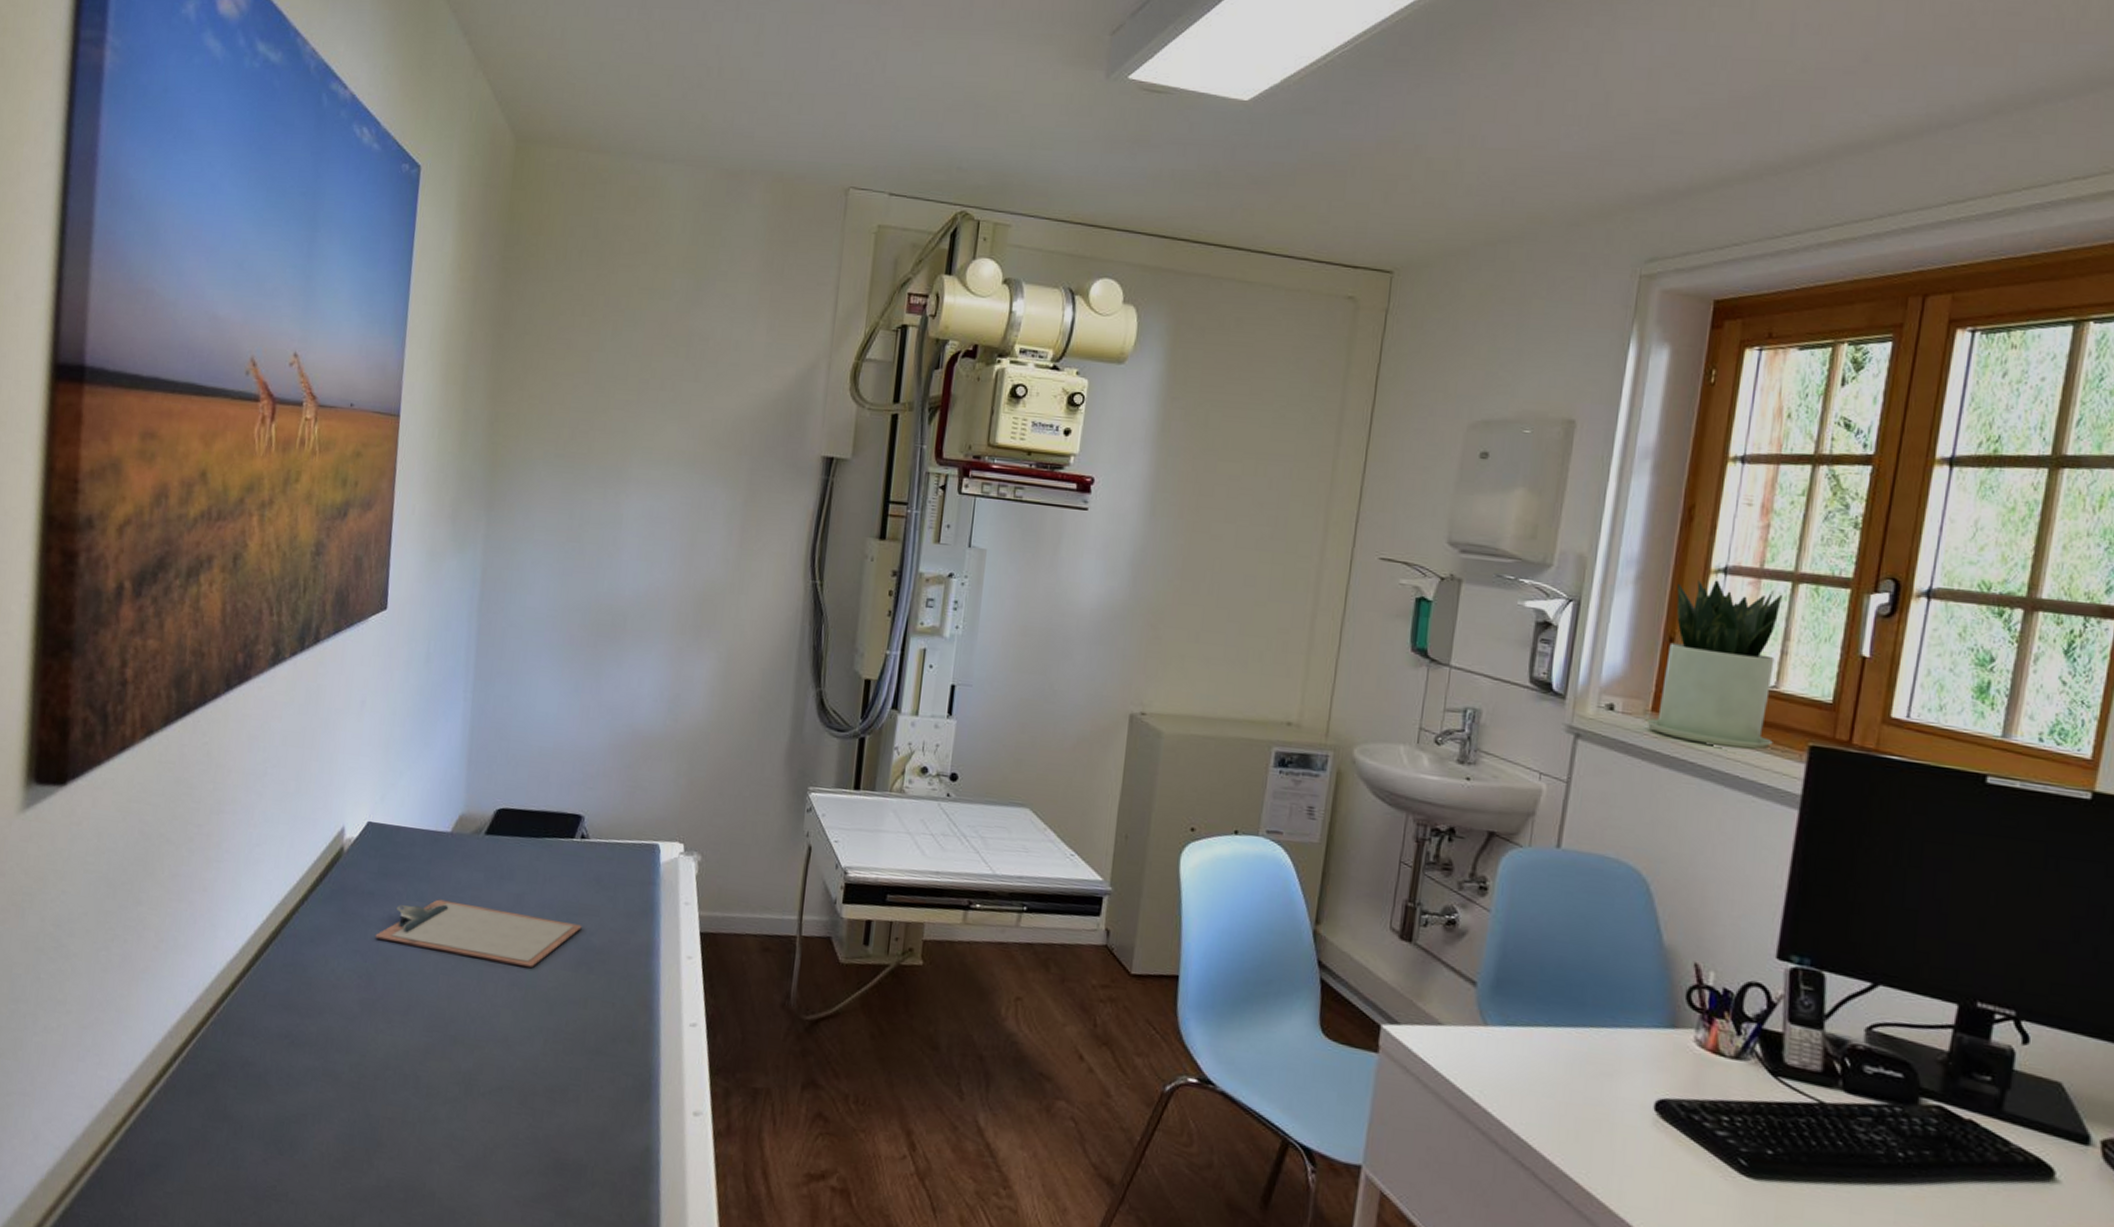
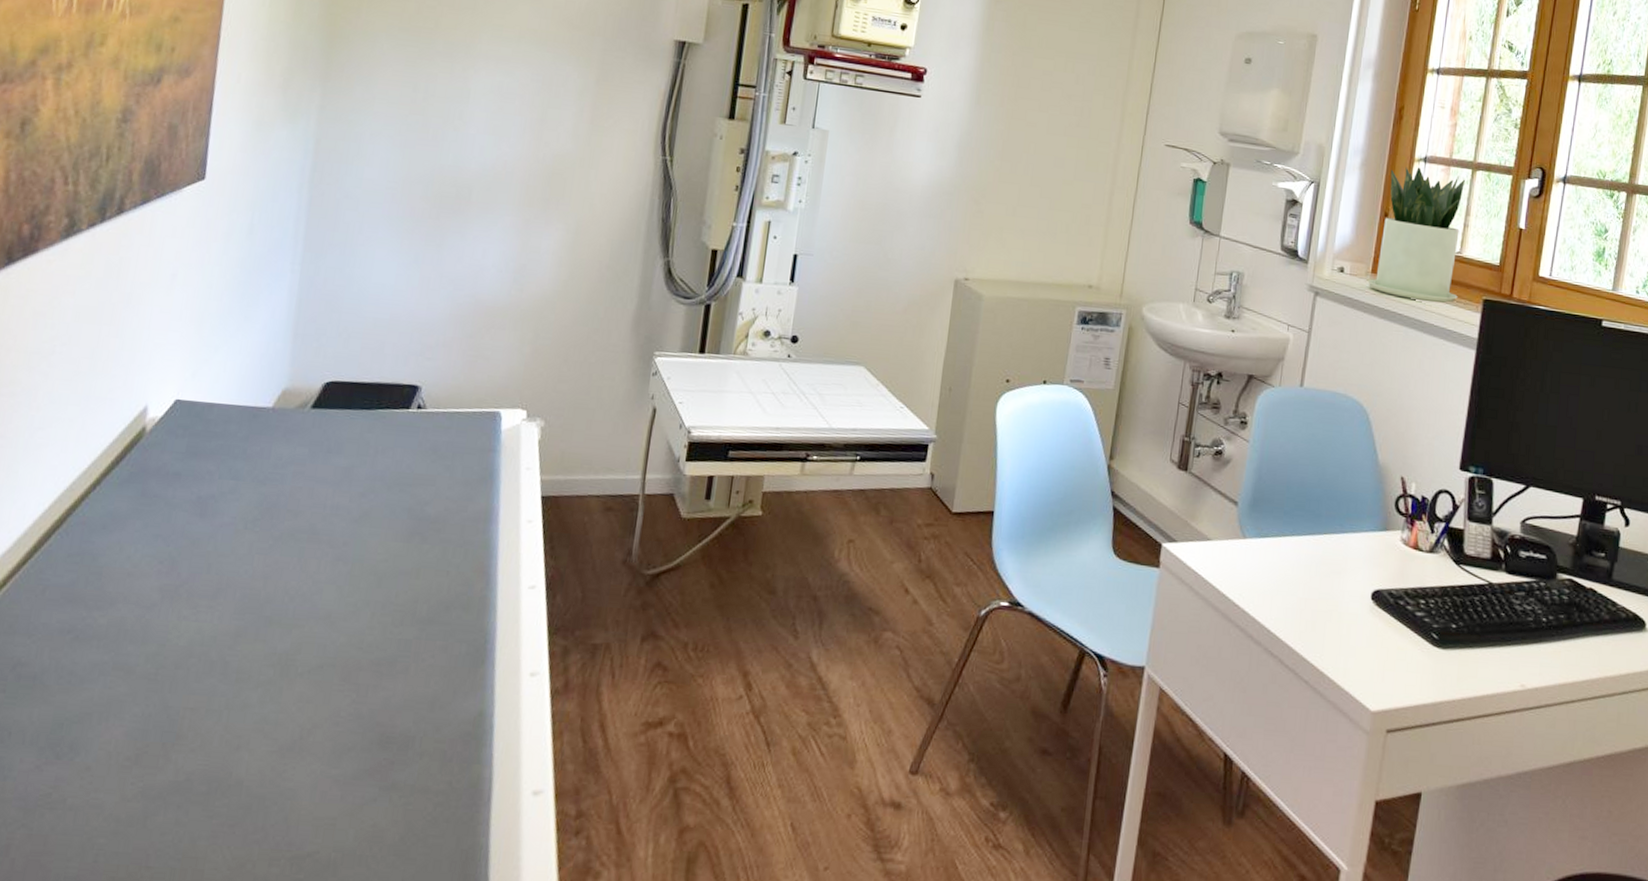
clipboard: present [375,899,582,968] -> none [180,476,416,542]

